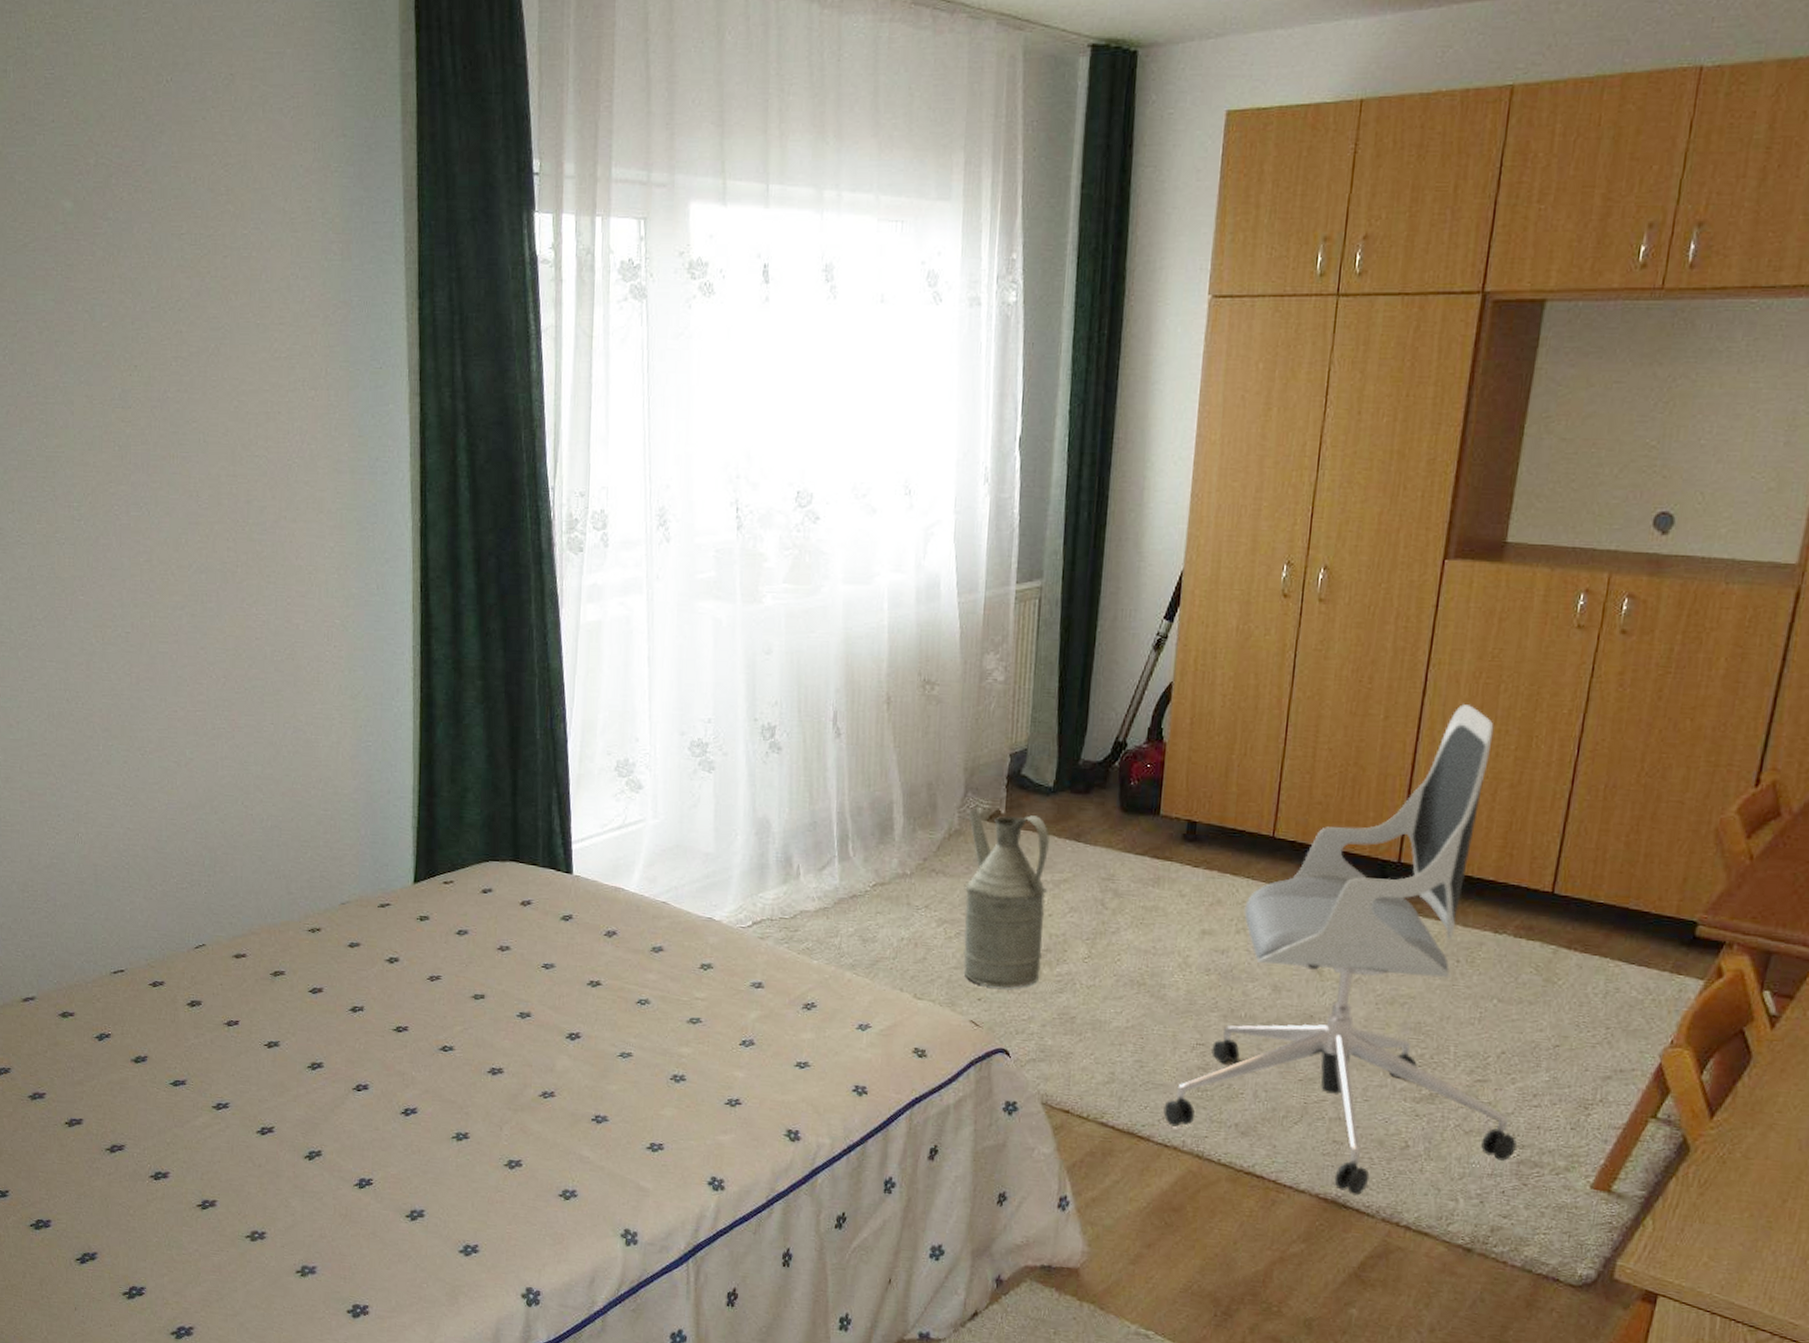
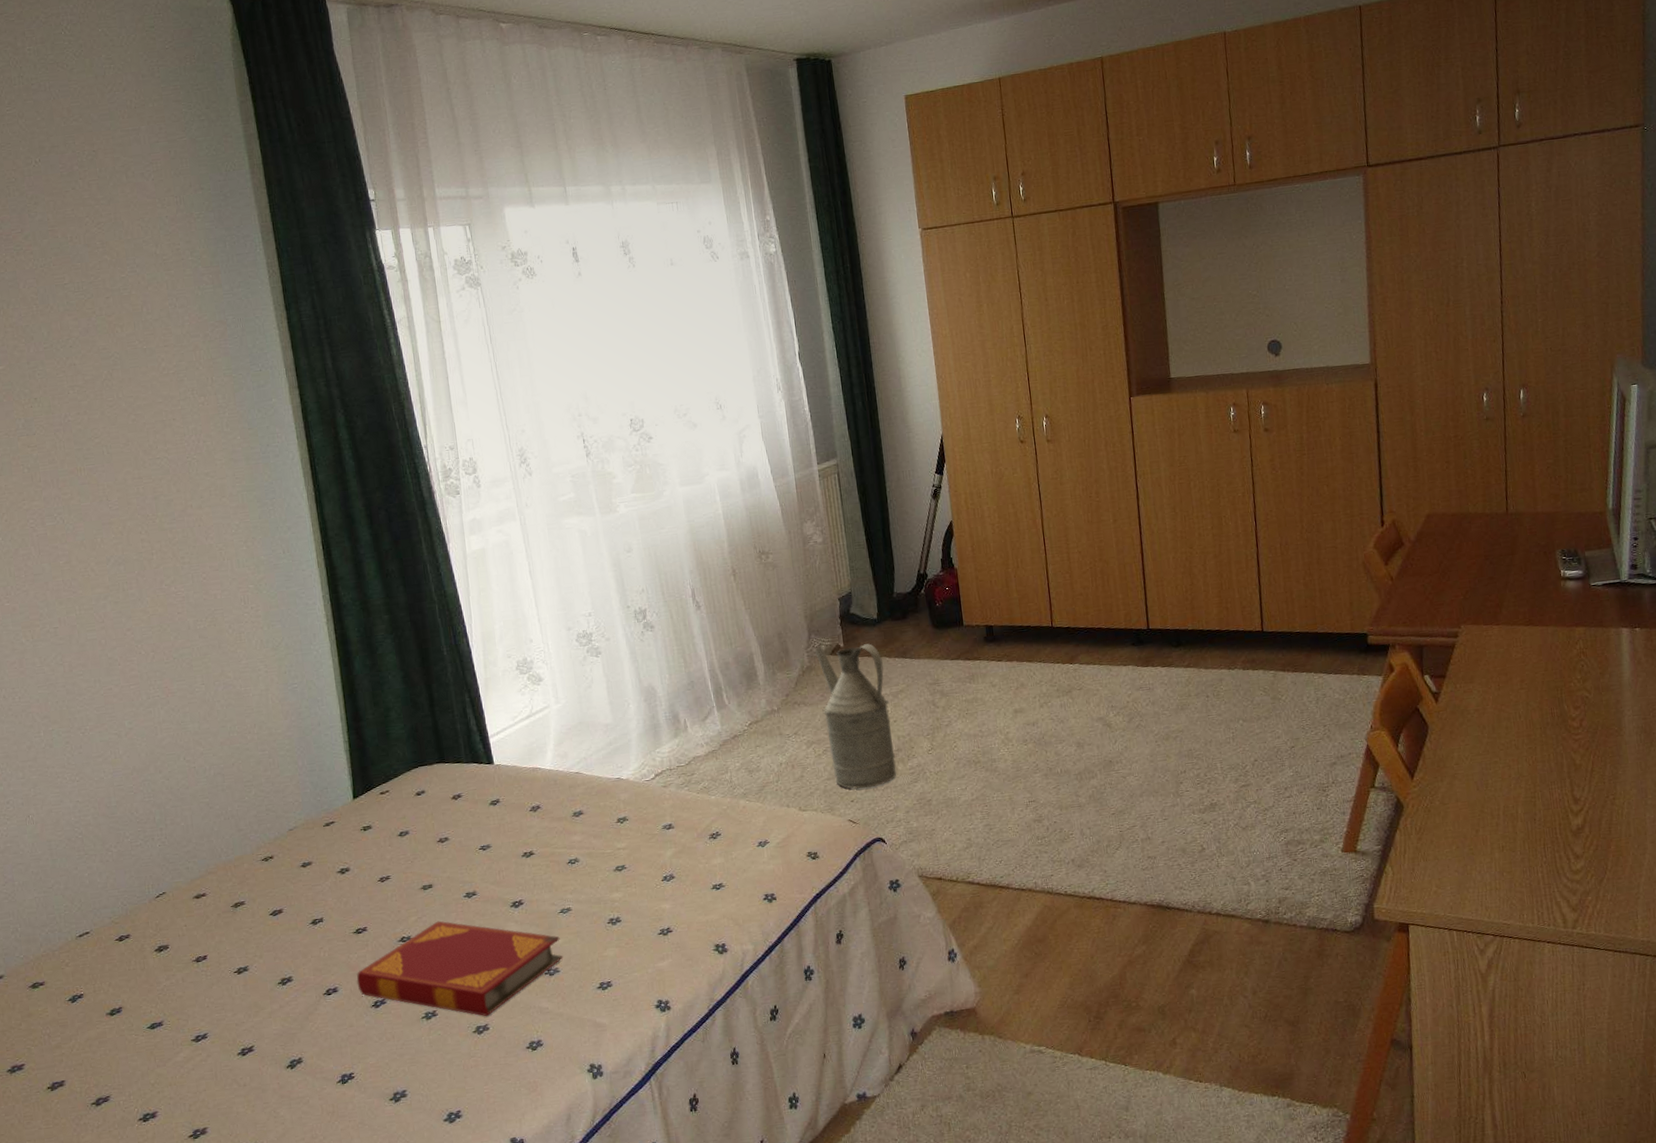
hardback book: none [389,1036,615,1152] -> present [356,920,564,1017]
office chair: present [1163,704,1517,1196] -> none [1014,501,1282,898]

